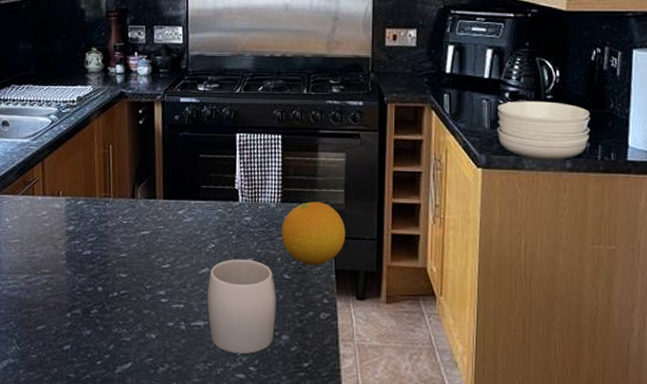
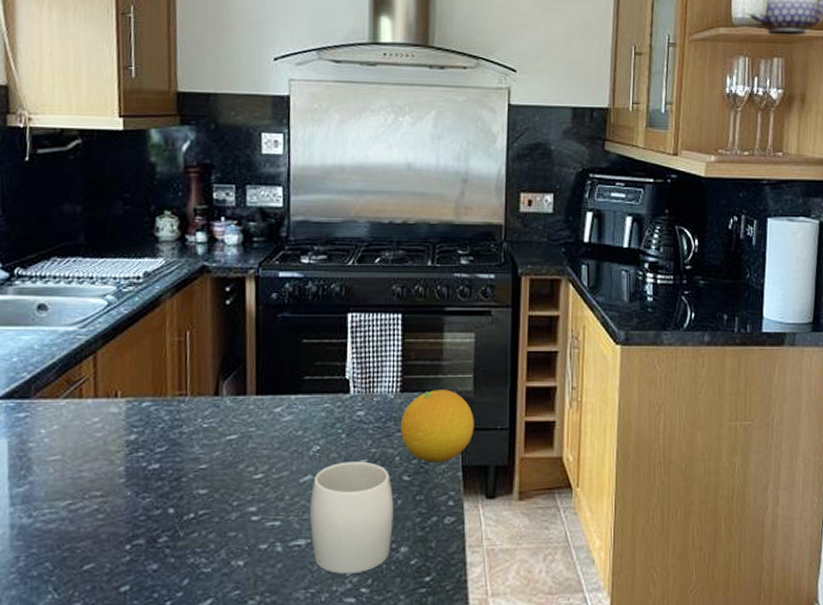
bowl: present [497,101,590,163] -> none [636,272,728,337]

